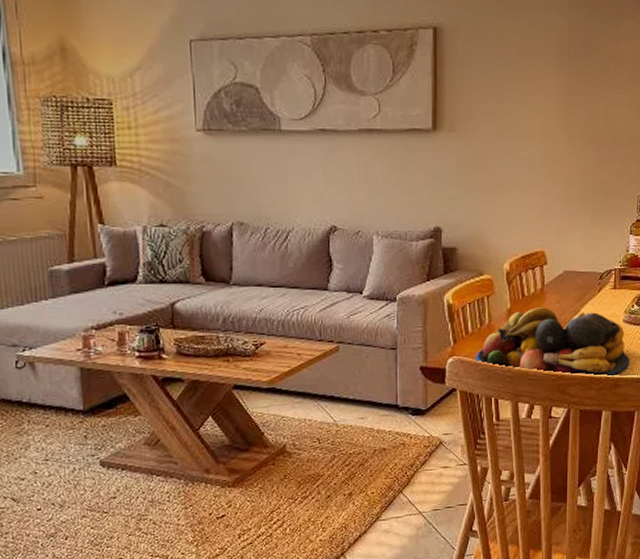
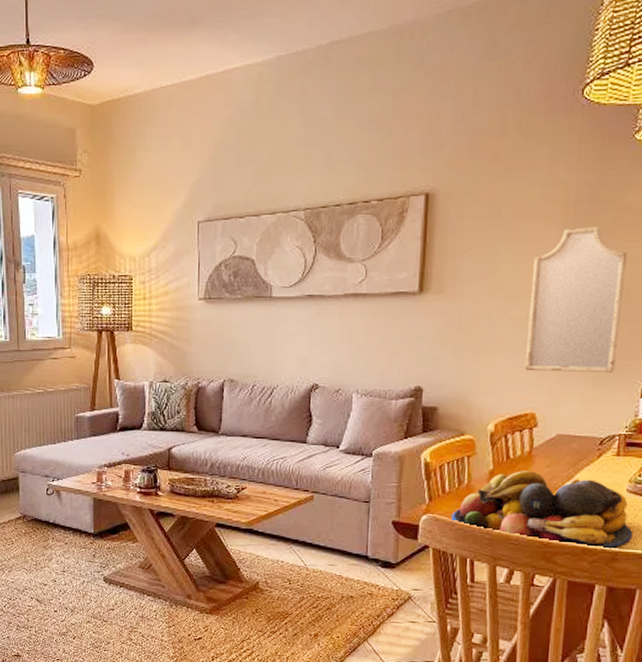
home mirror: none [534,71,614,212] -> present [525,227,628,373]

